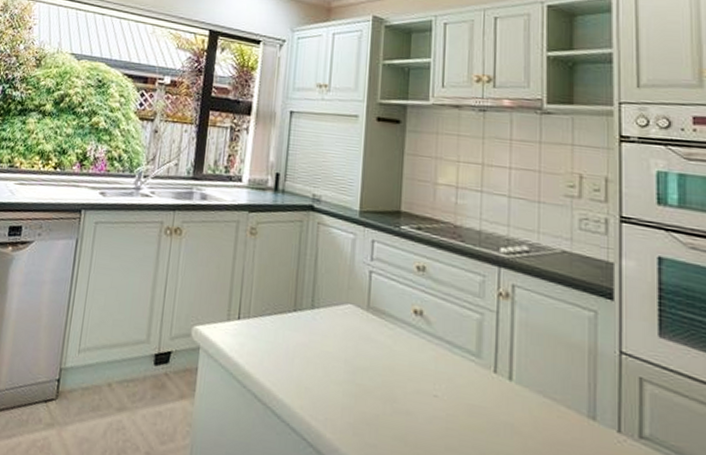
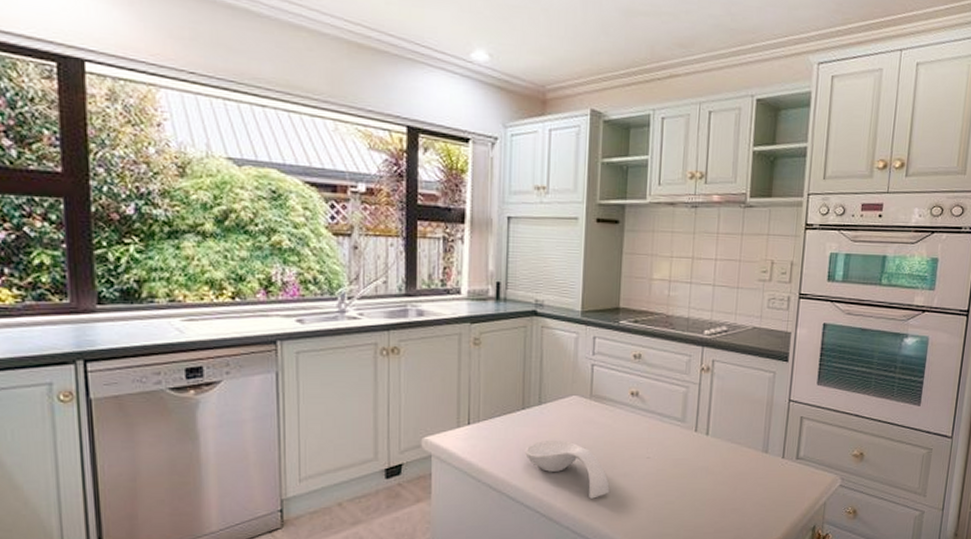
spoon rest: none [294,351,389,437] -> present [525,439,610,499]

